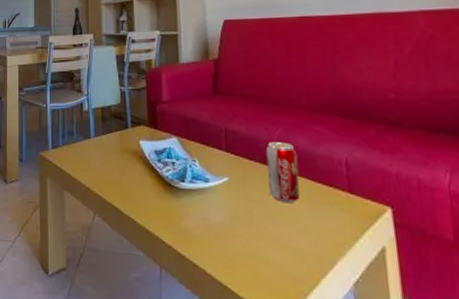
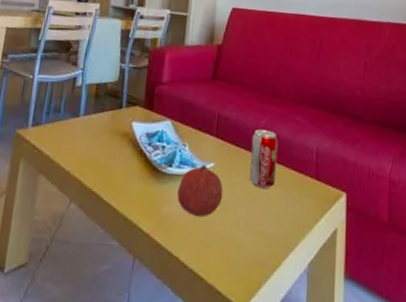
fruit: none [194,178,243,231] -> present [177,164,223,218]

